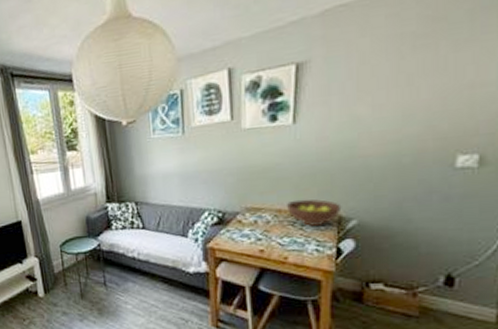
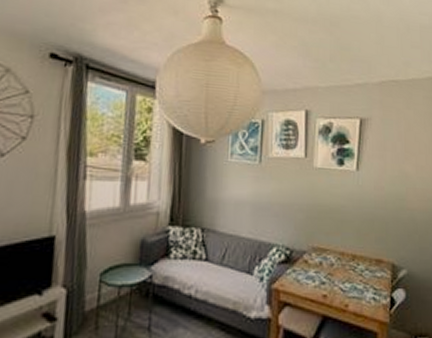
fruit bowl: present [287,199,342,227] -> none [349,244,395,274]

